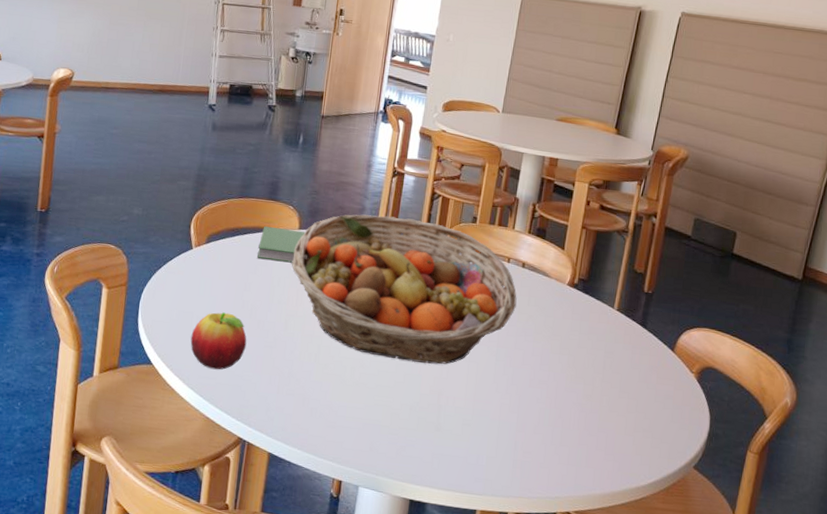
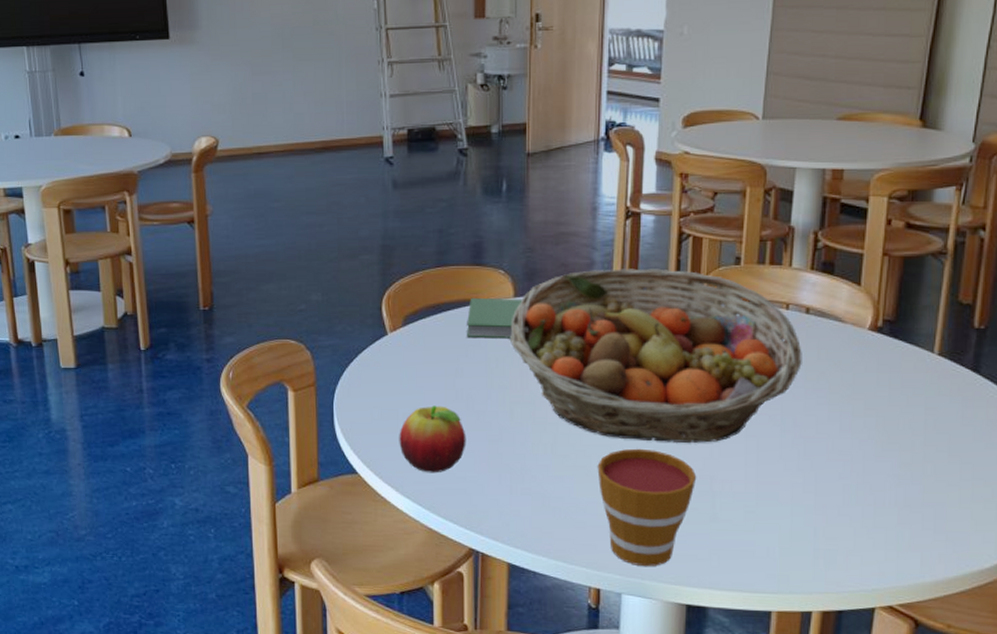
cup: none [350,363,428,465] -> present [597,448,697,567]

